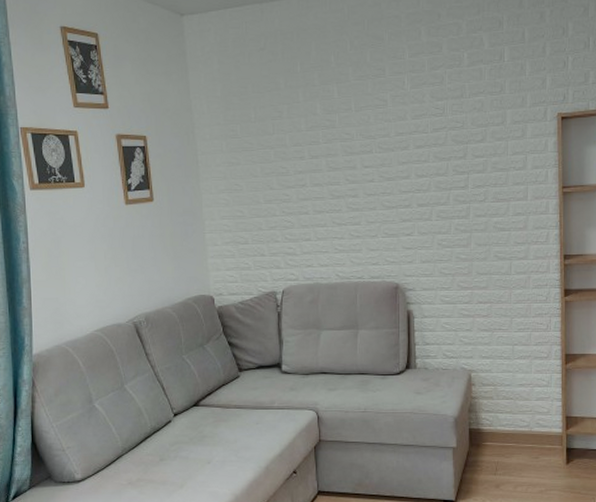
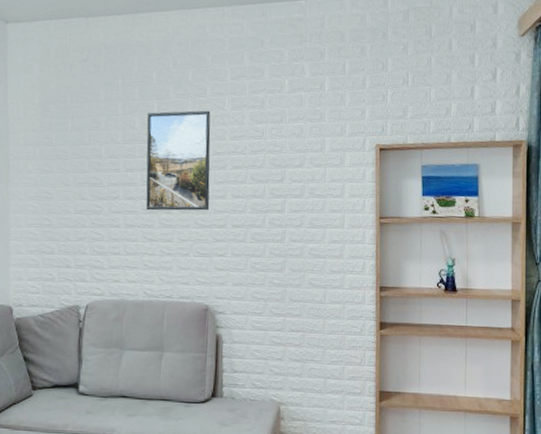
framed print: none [327,91,395,196] -> present [145,110,211,211]

